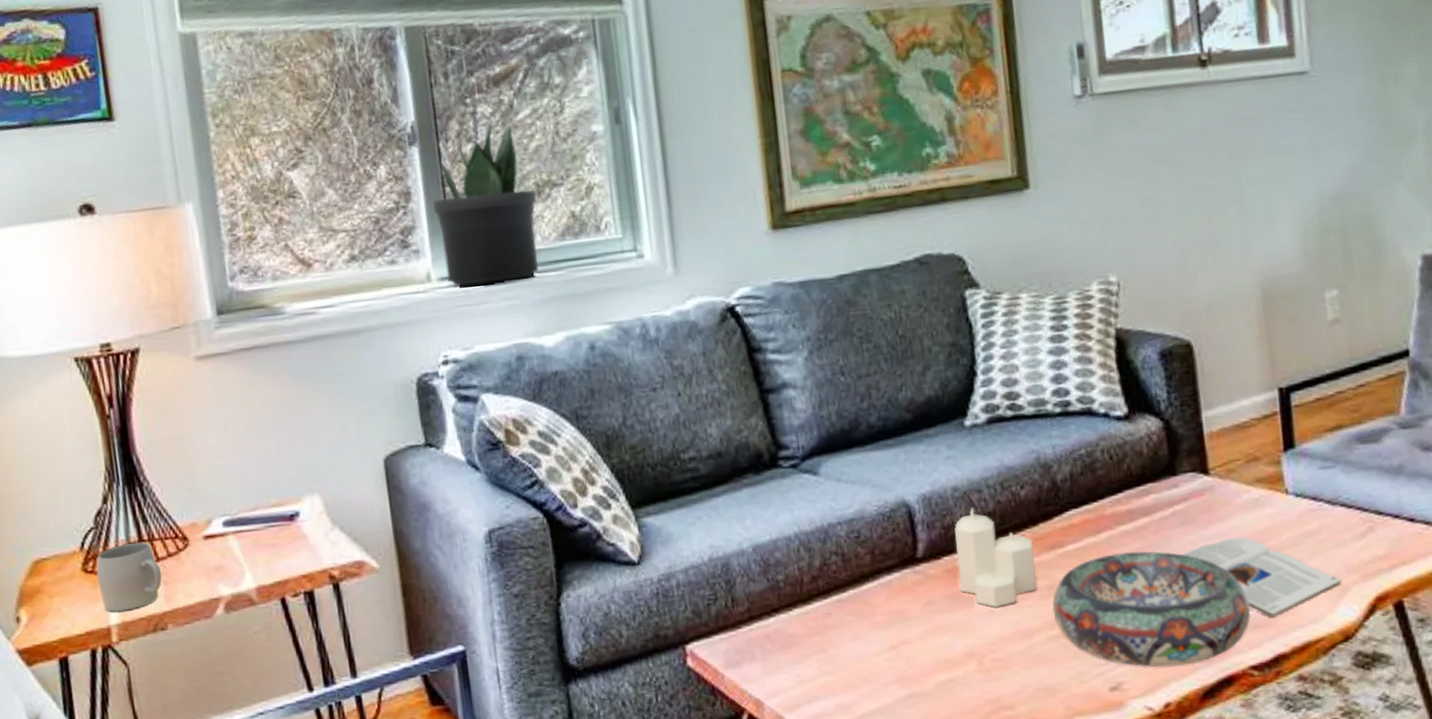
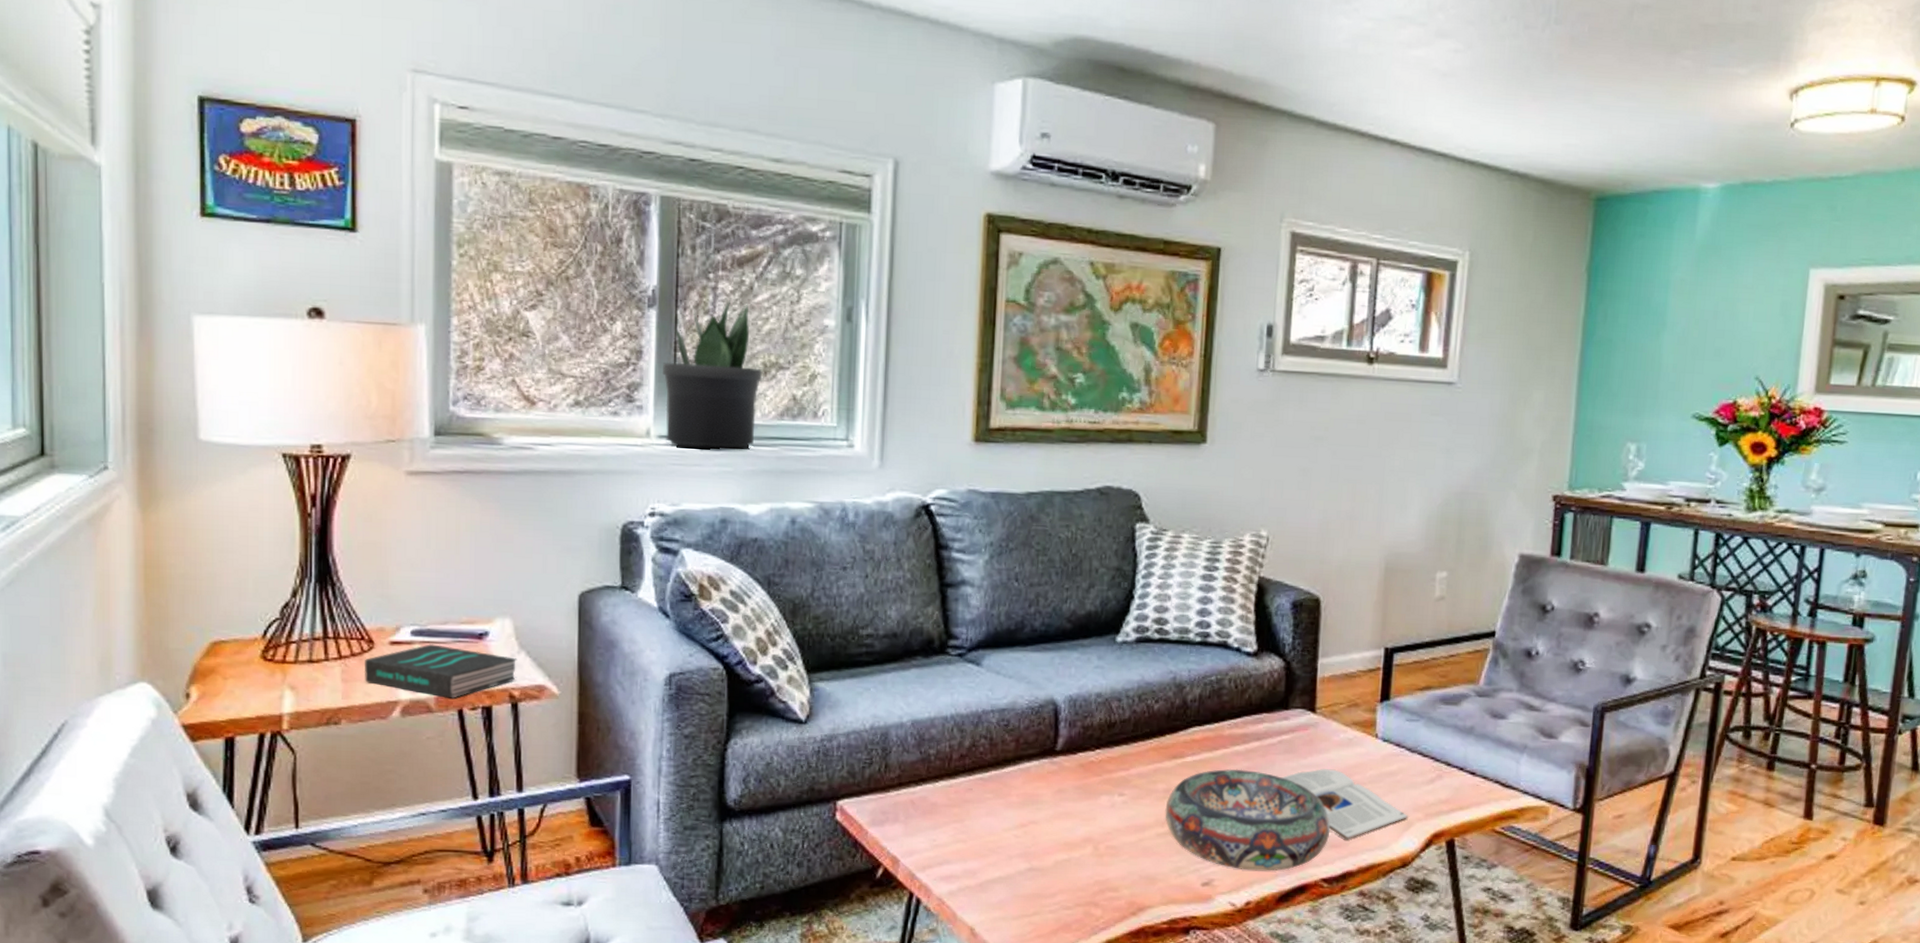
mug: present [96,542,162,612] -> none [276,638,342,702]
book: none [182,532,332,587] -> present [365,644,517,698]
candle: present [954,508,1038,607] -> none [1088,713,1158,802]

